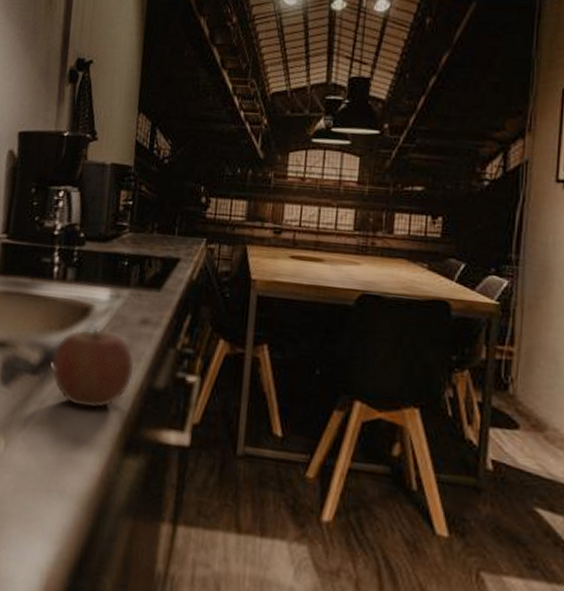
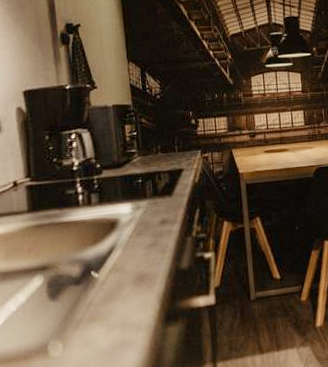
apple: present [50,327,136,410] -> none [91,235,163,300]

